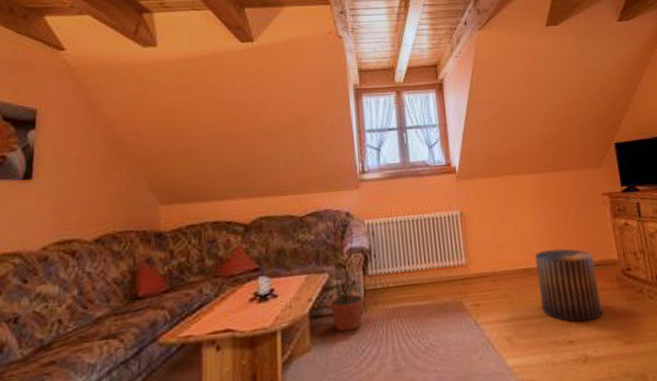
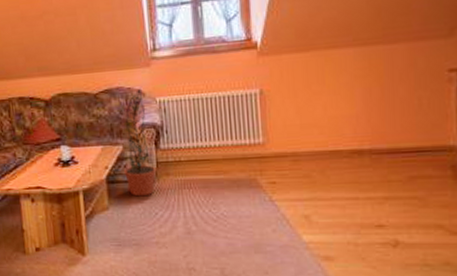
stool: present [534,248,602,322] -> none [346,131,425,208]

